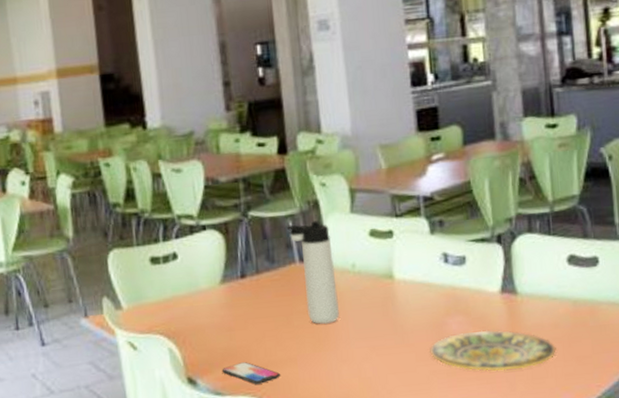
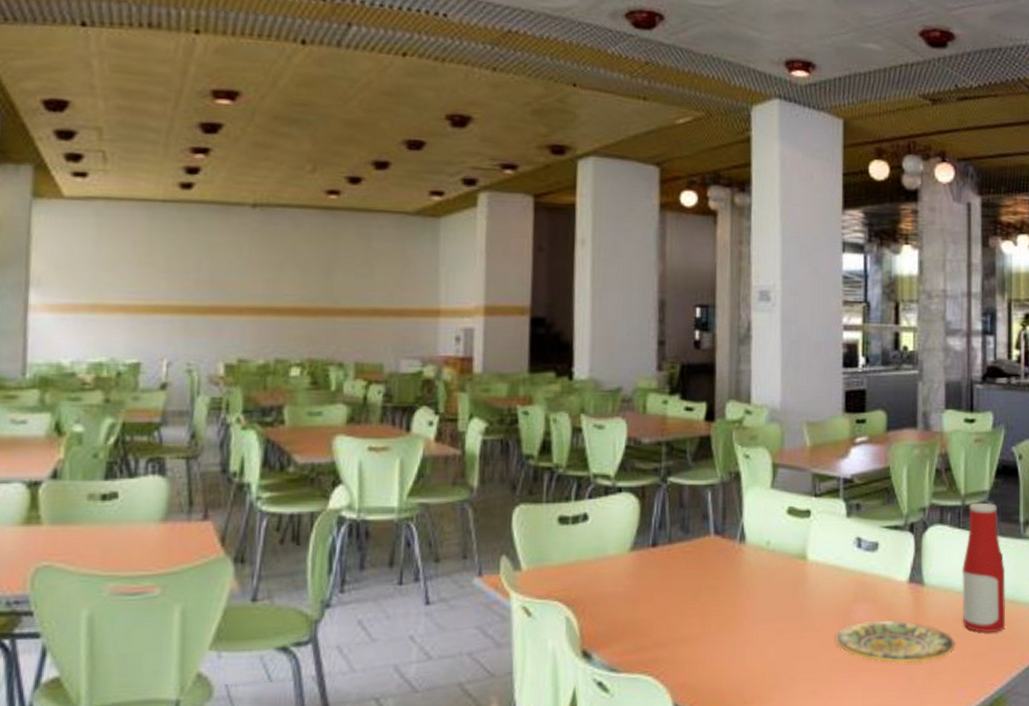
smartphone: present [221,362,281,384] -> none [620,637,682,662]
thermos bottle: present [286,220,339,324] -> none [704,493,750,602]
bottle: none [556,207,608,336] -> present [961,502,1005,633]

